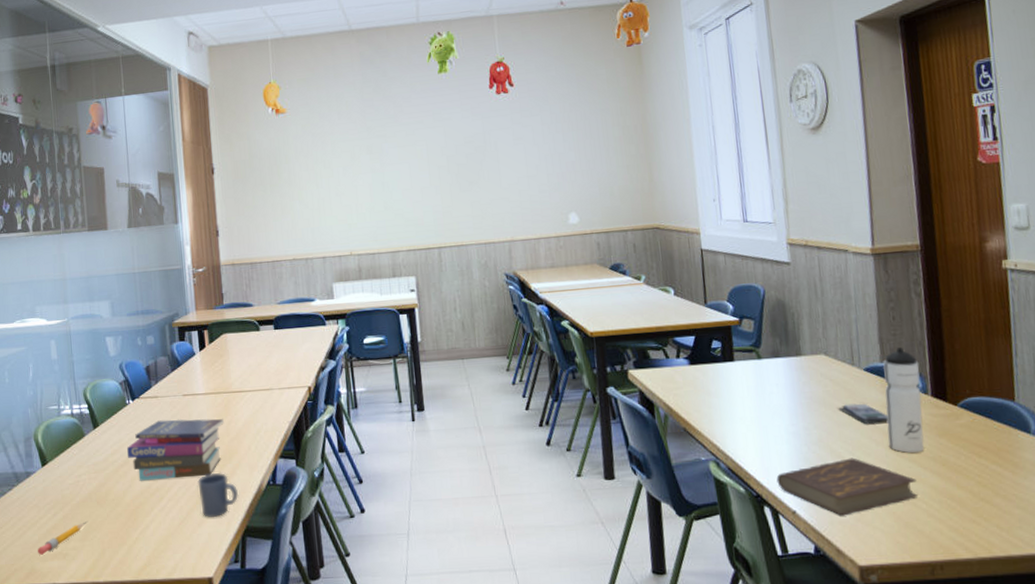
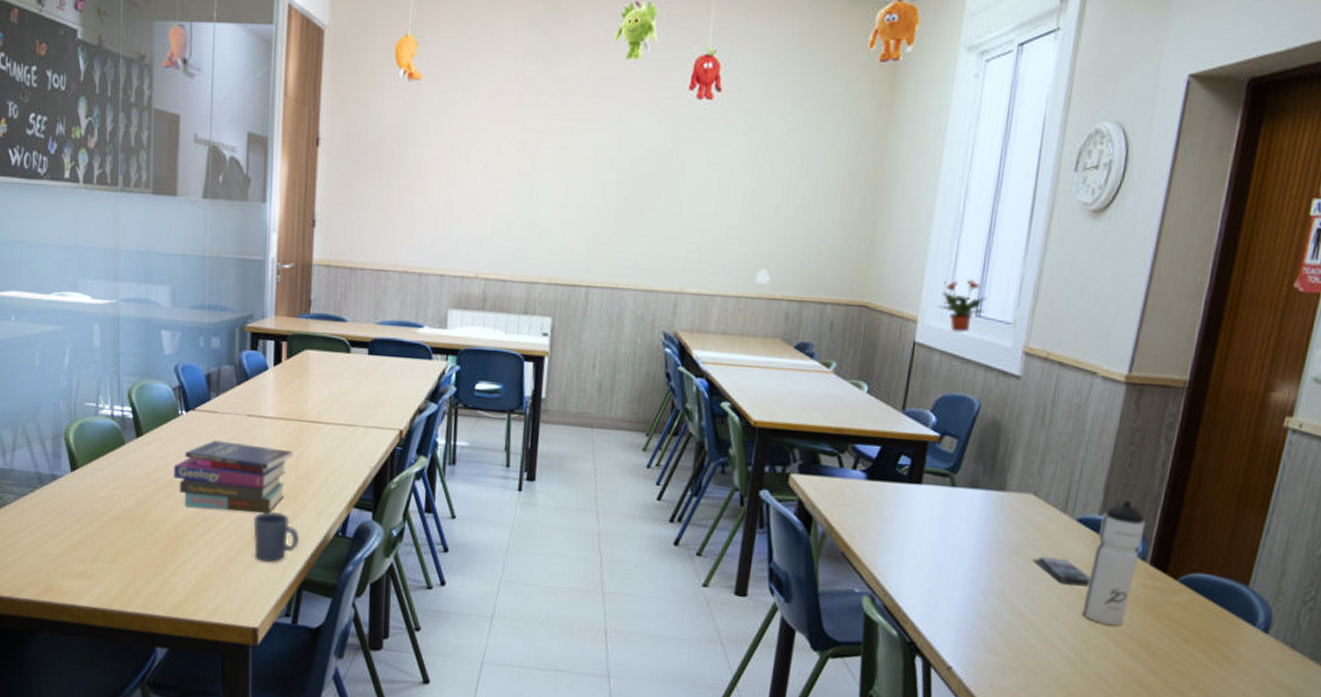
pencil: present [38,521,88,555] -> none [58,542,120,571]
potted plant: none [713,194,750,237] -> present [938,280,986,333]
book: present [776,457,917,515] -> none [938,618,1104,681]

